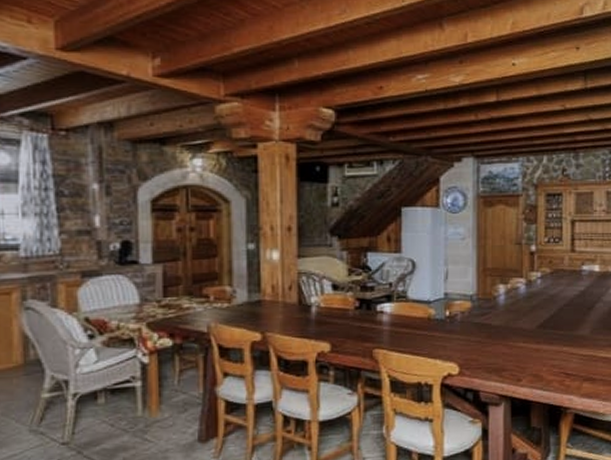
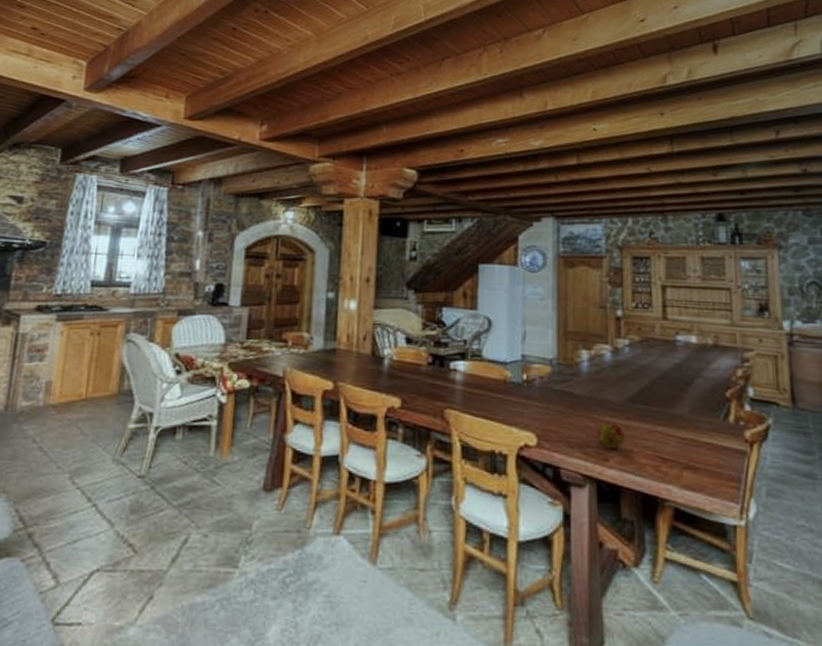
fruit: none [511,346,537,370] -> present [596,421,626,449]

